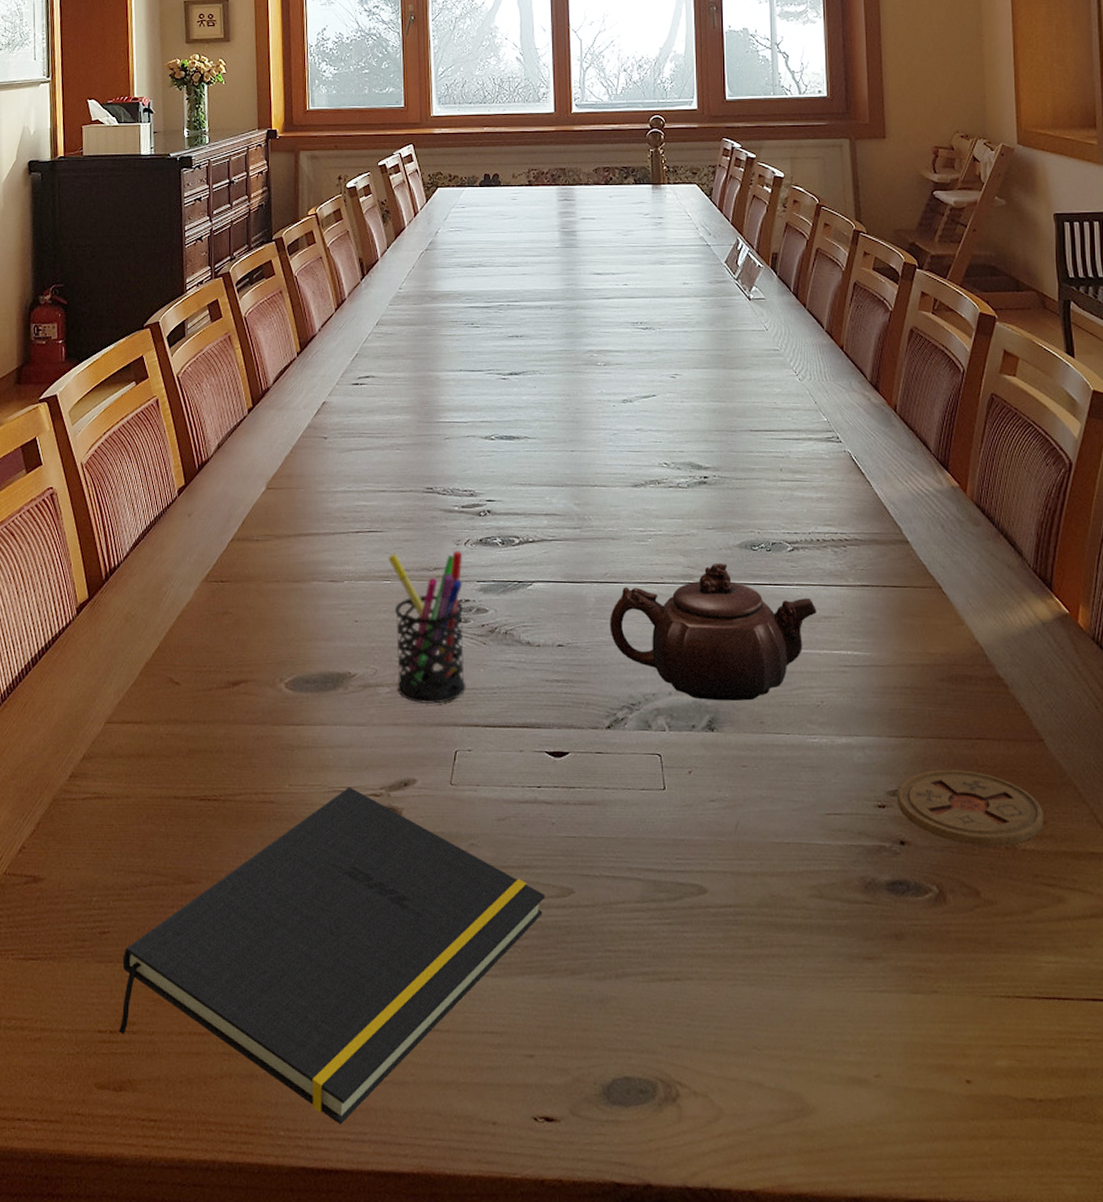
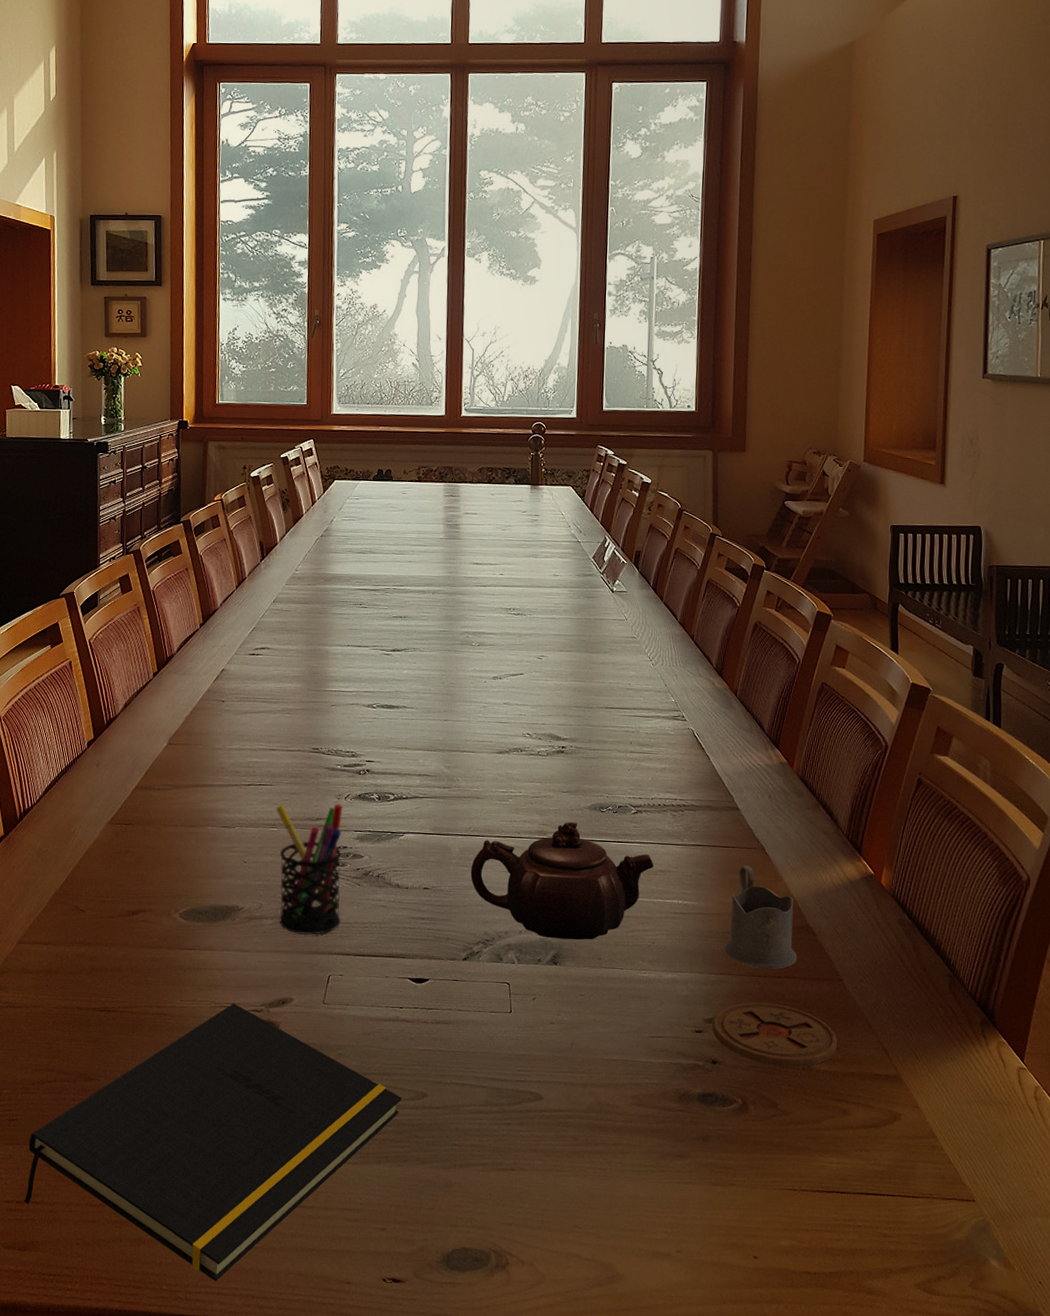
tea glass holder: none [904,607,989,729] -> present [724,865,798,969]

